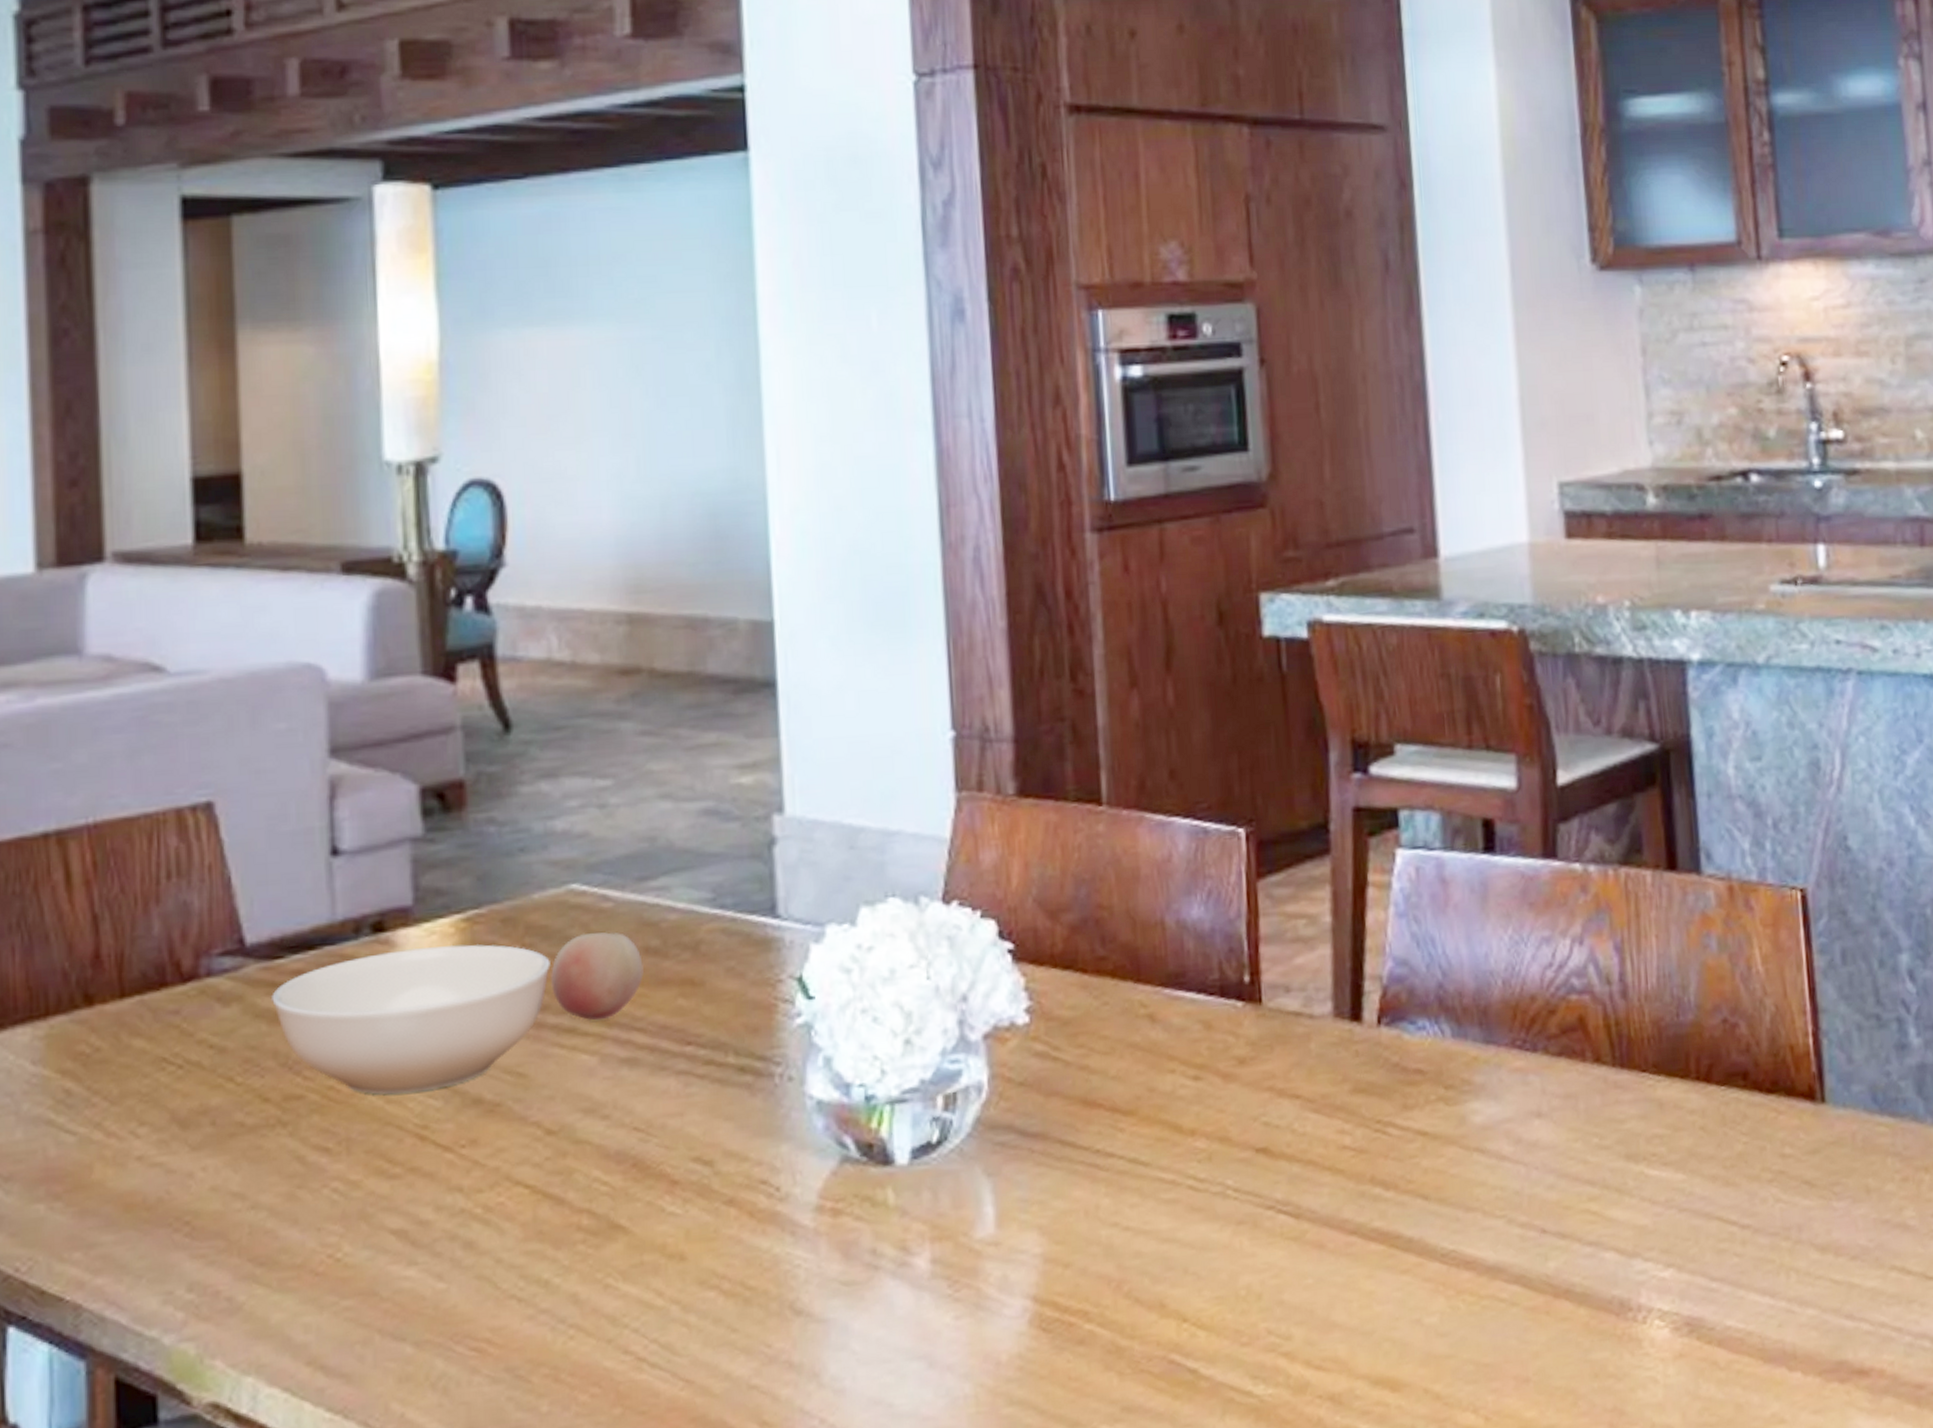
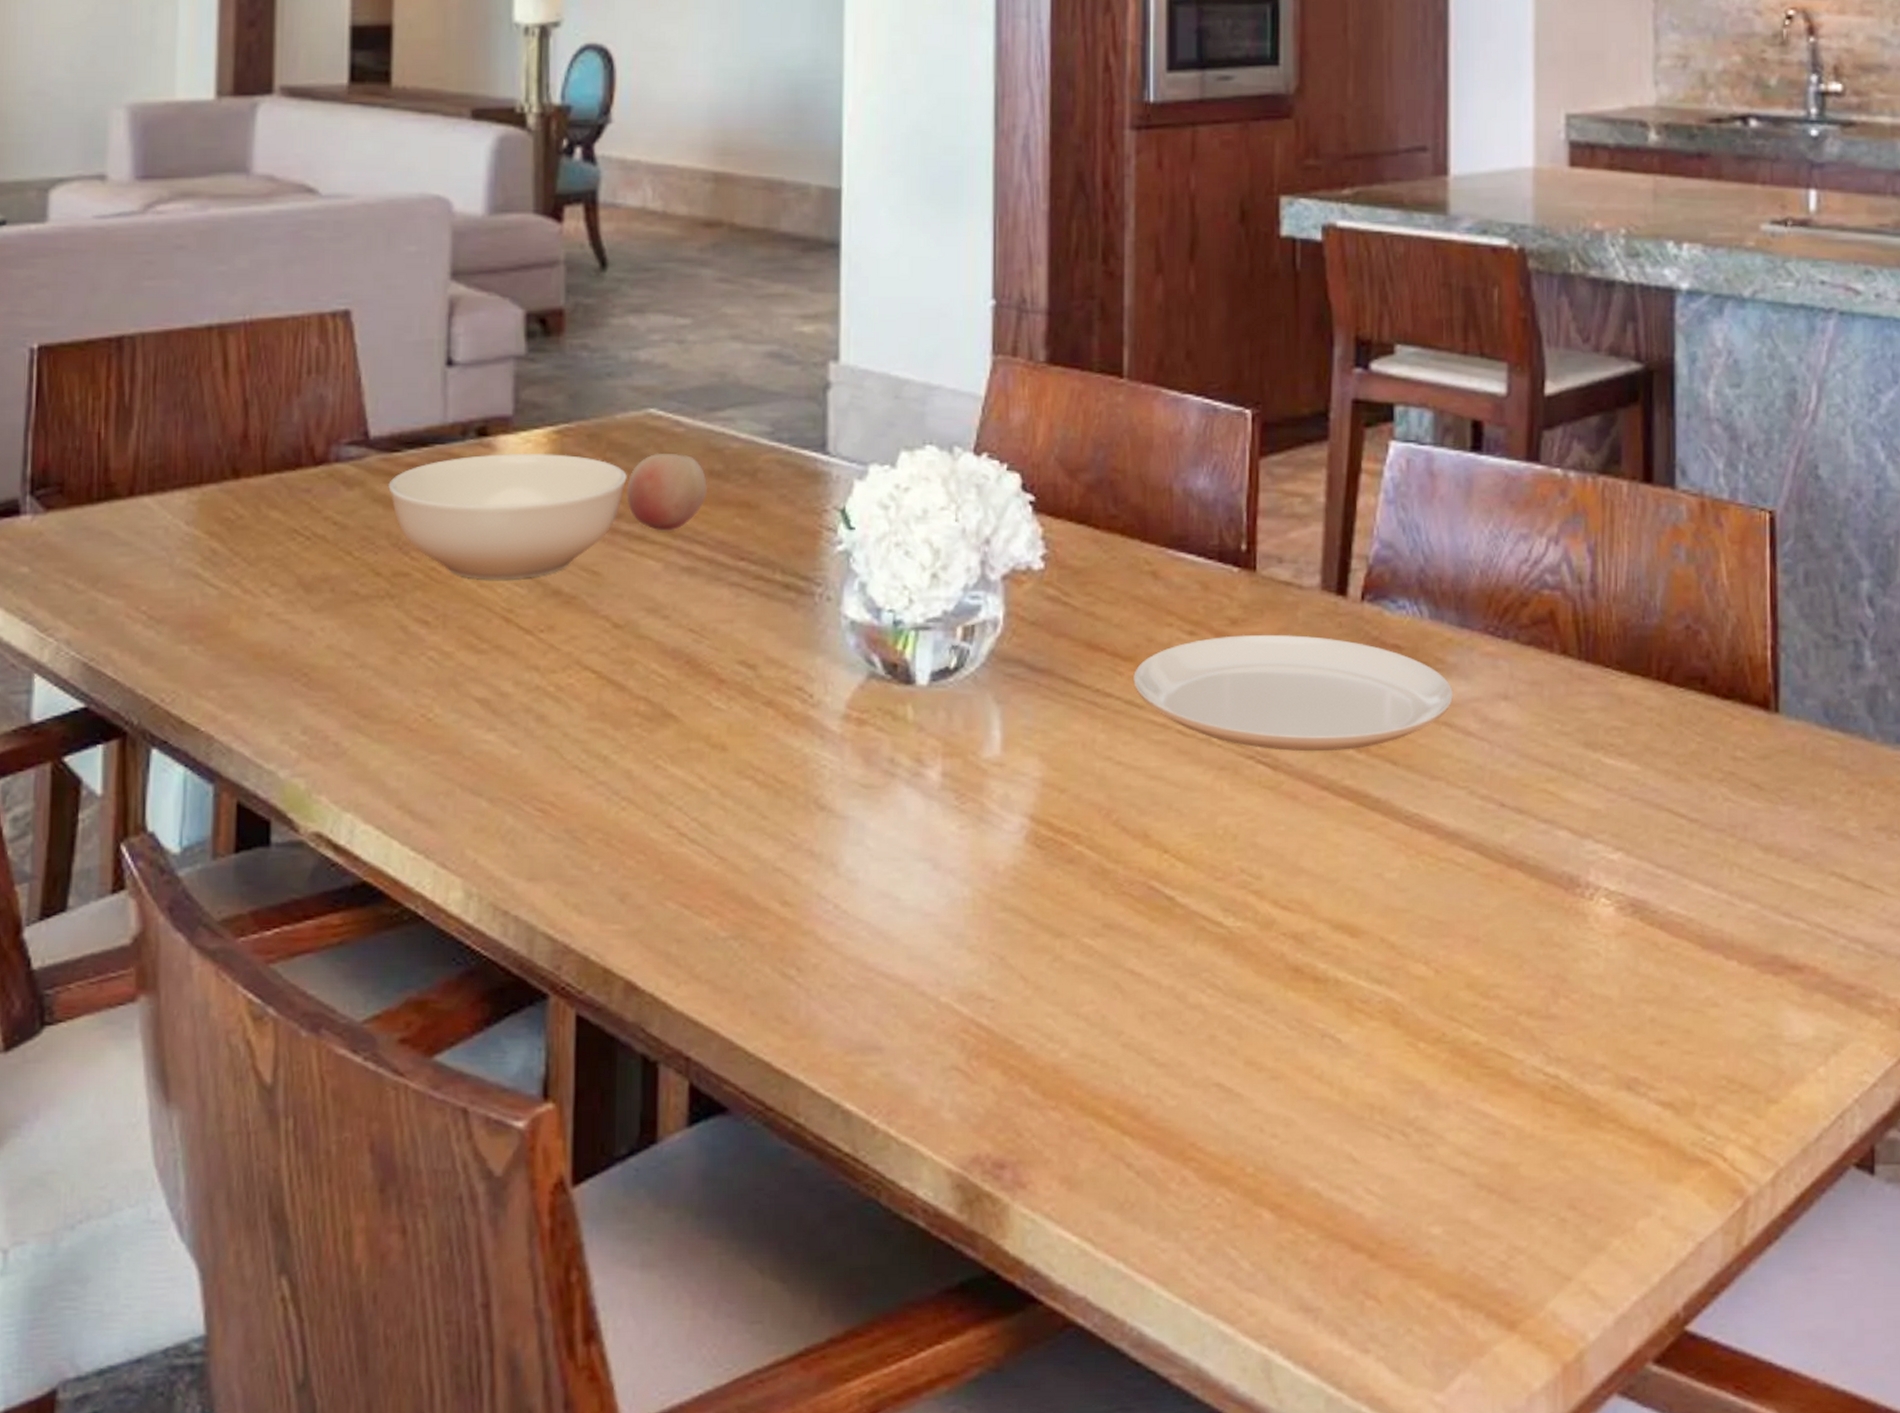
plate: none [1136,1068,1483,1197] -> present [1133,635,1453,751]

